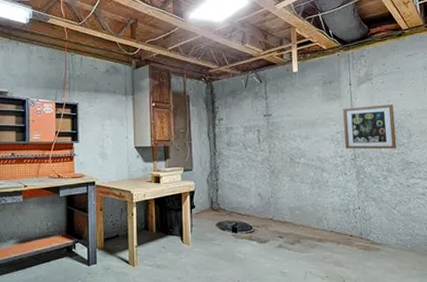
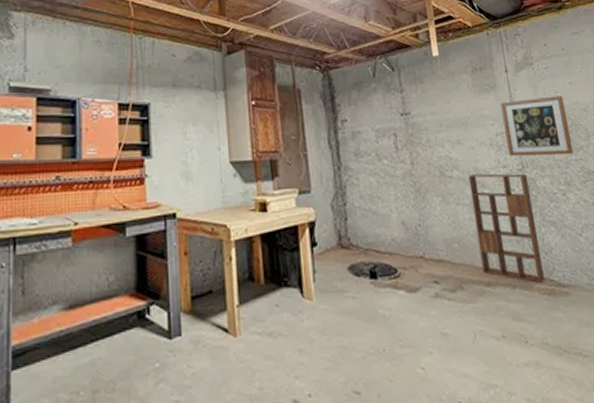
spice rack: none [312,161,363,241] -> present [468,173,545,283]

